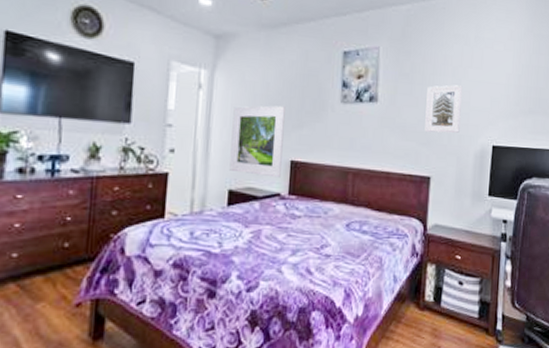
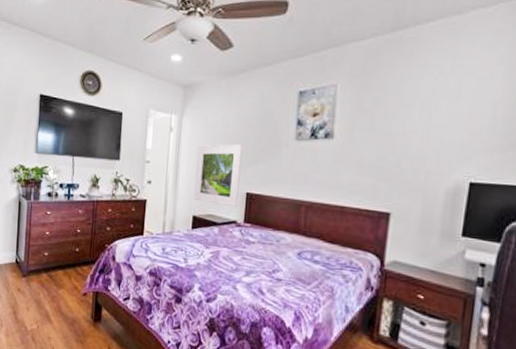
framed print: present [425,85,463,134] -> none [385,118,433,169]

